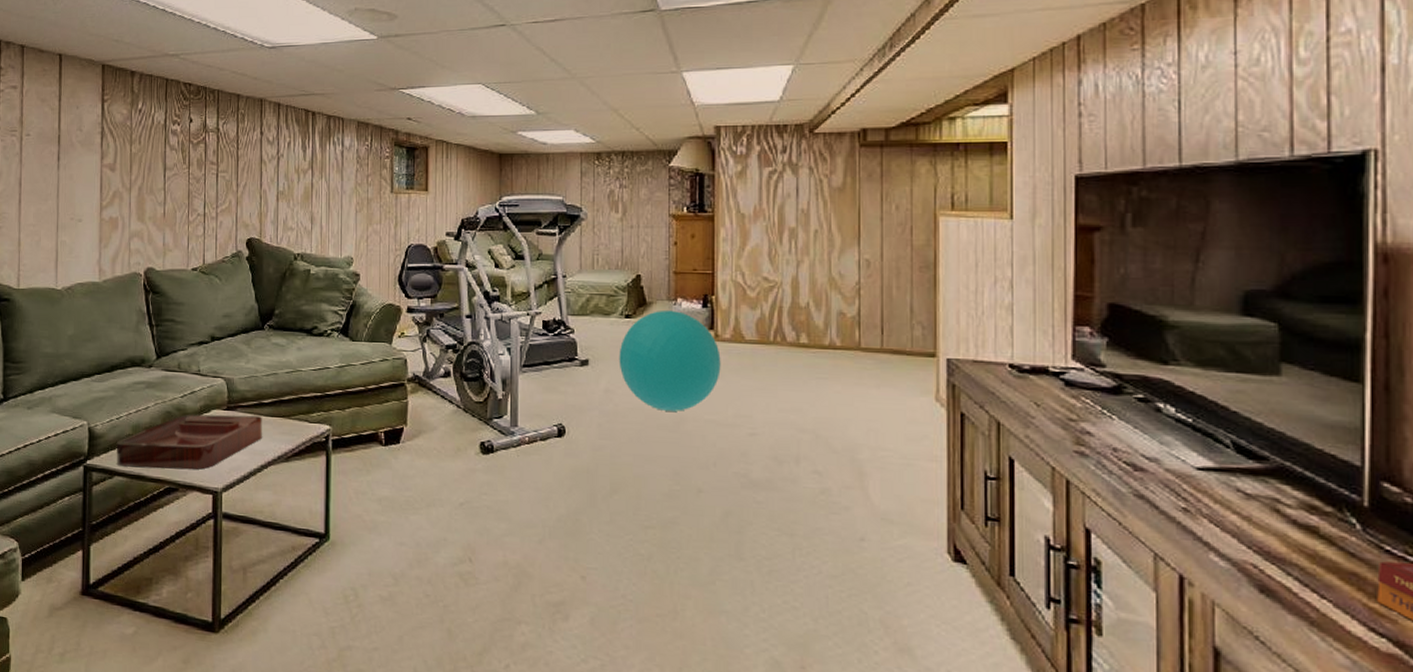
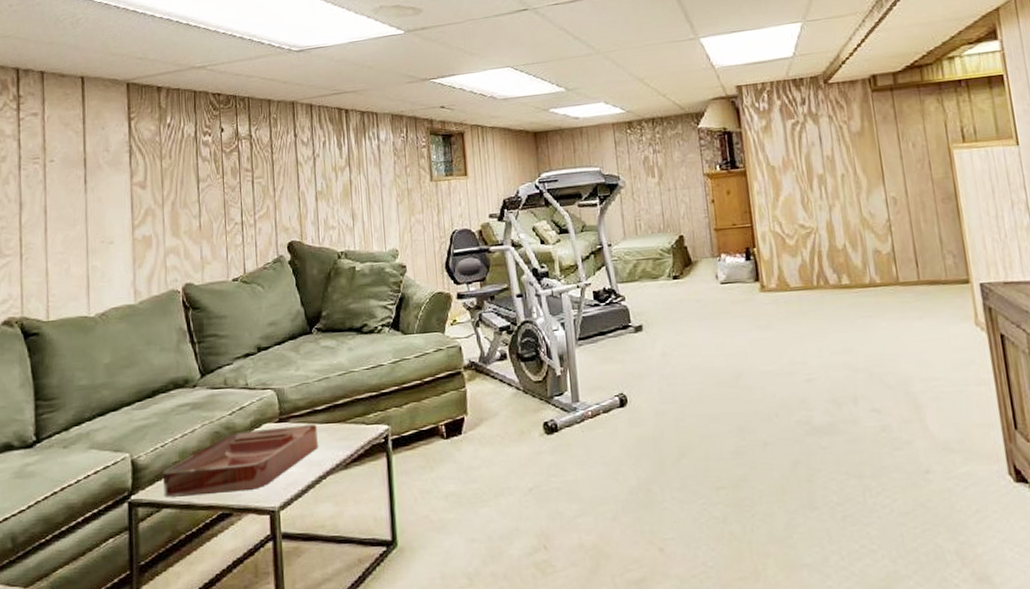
exercise ball: present [619,309,721,411] -> none [670,266,771,368]

